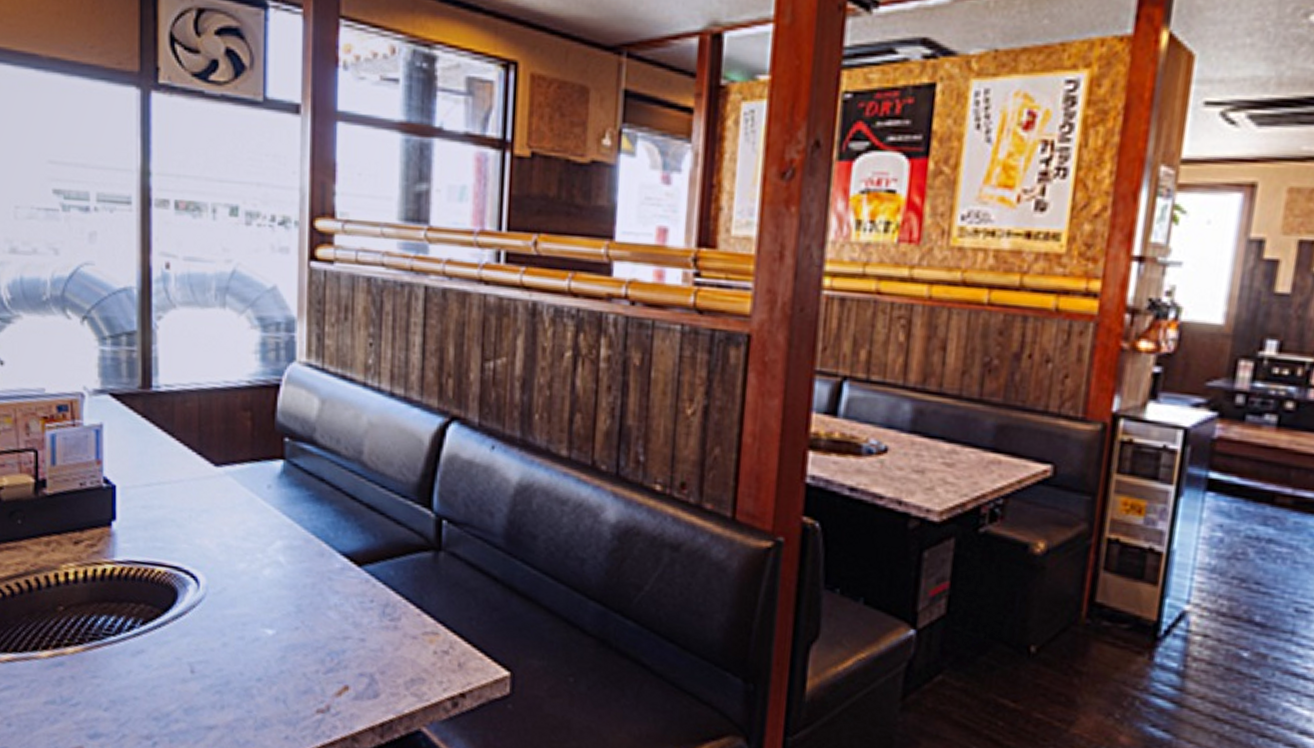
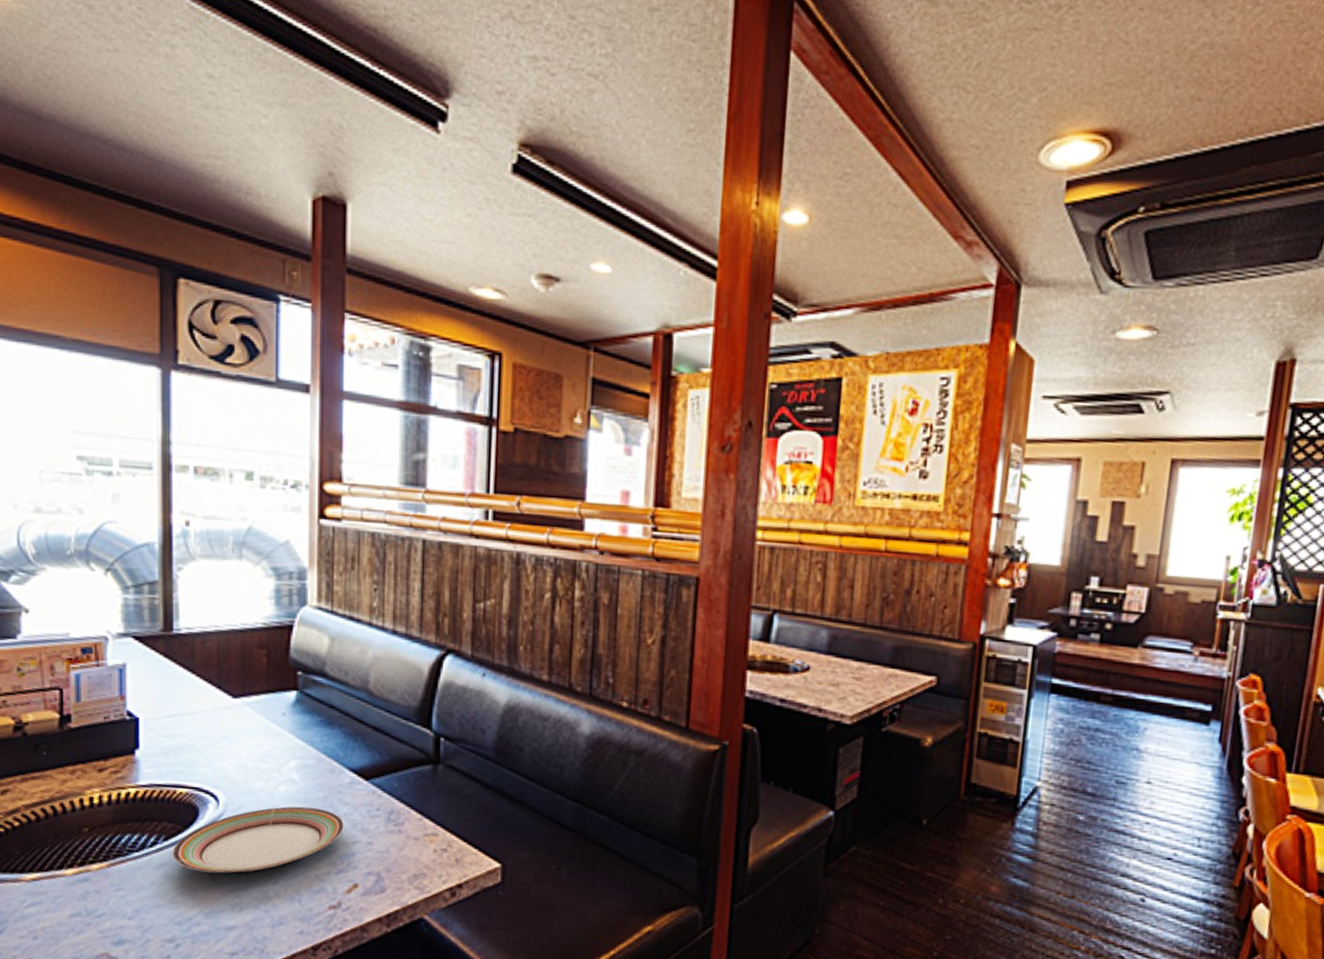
plate: none [150,592,334,666] -> present [172,806,344,873]

